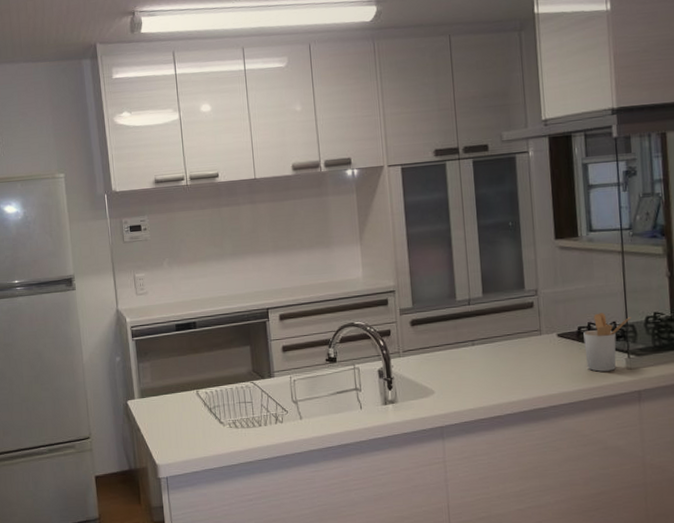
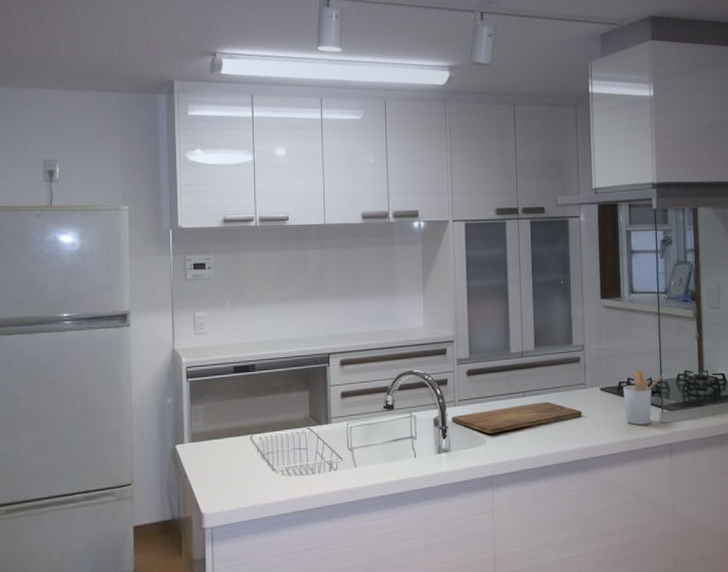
cutting board: none [397,349,538,384] -> present [452,401,583,434]

